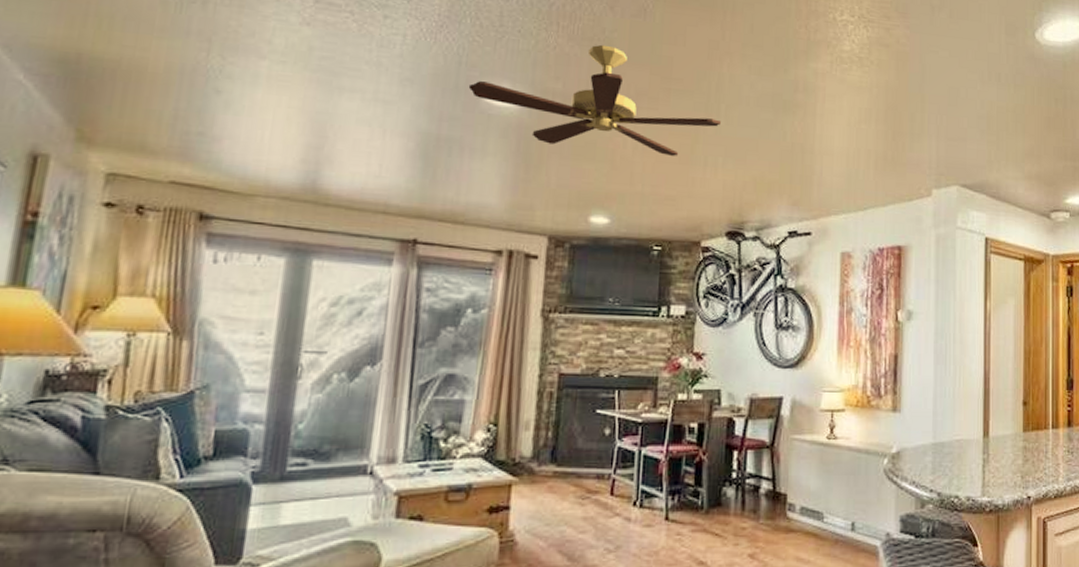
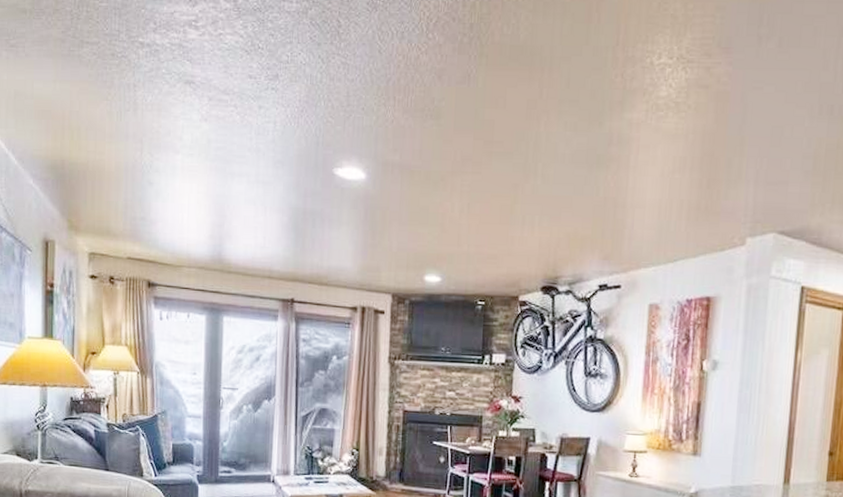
ceiling fan: present [468,44,721,156] -> none [325,114,538,217]

